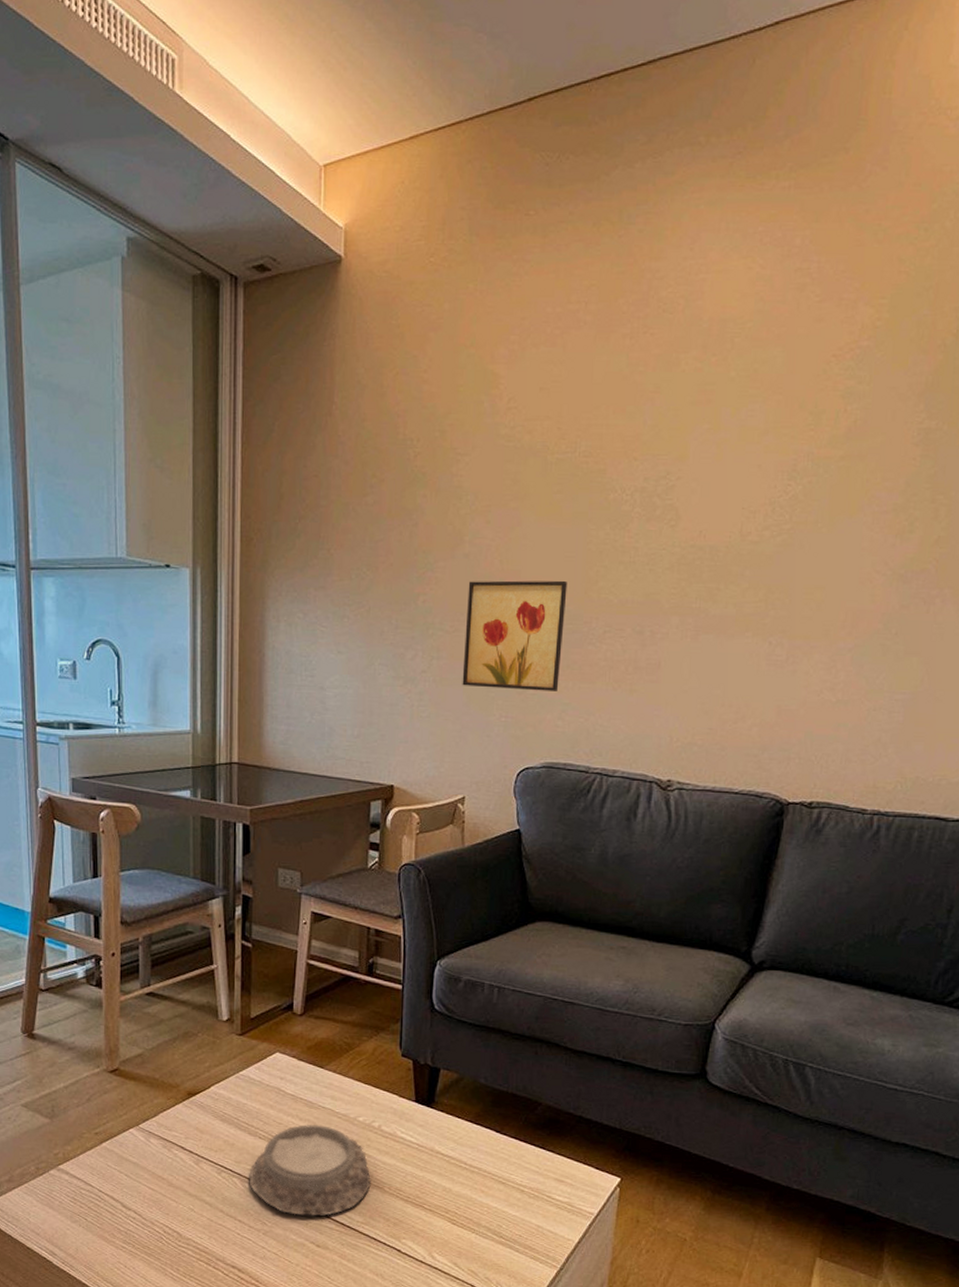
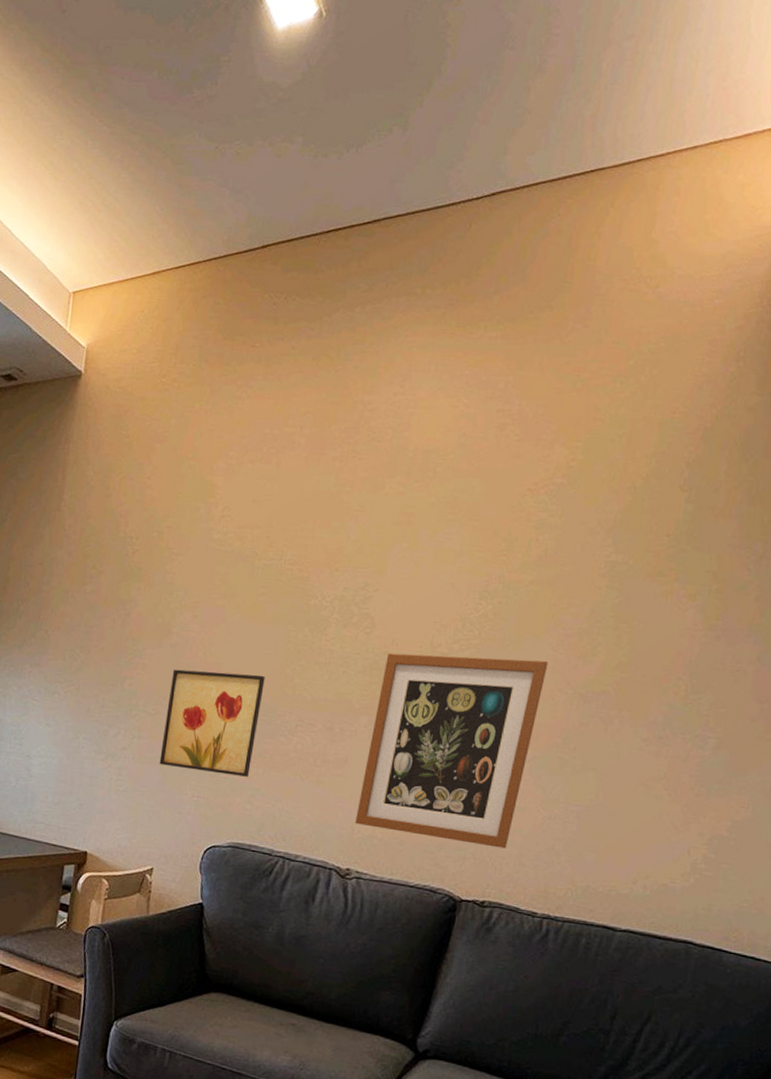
wall art: none [673,541,864,745] -> present [355,653,548,849]

